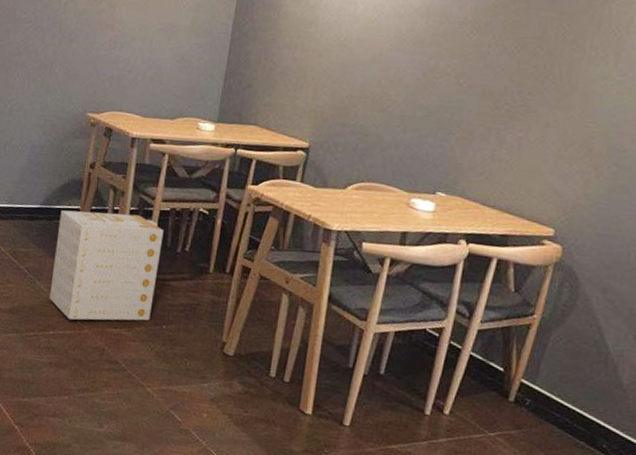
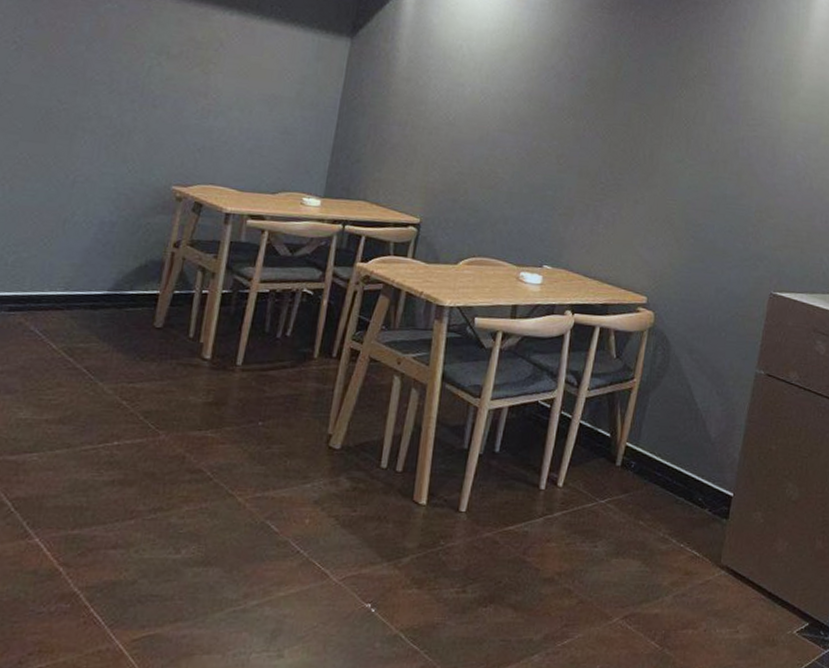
product box: present [49,210,164,321] -> none [114,295,262,426]

